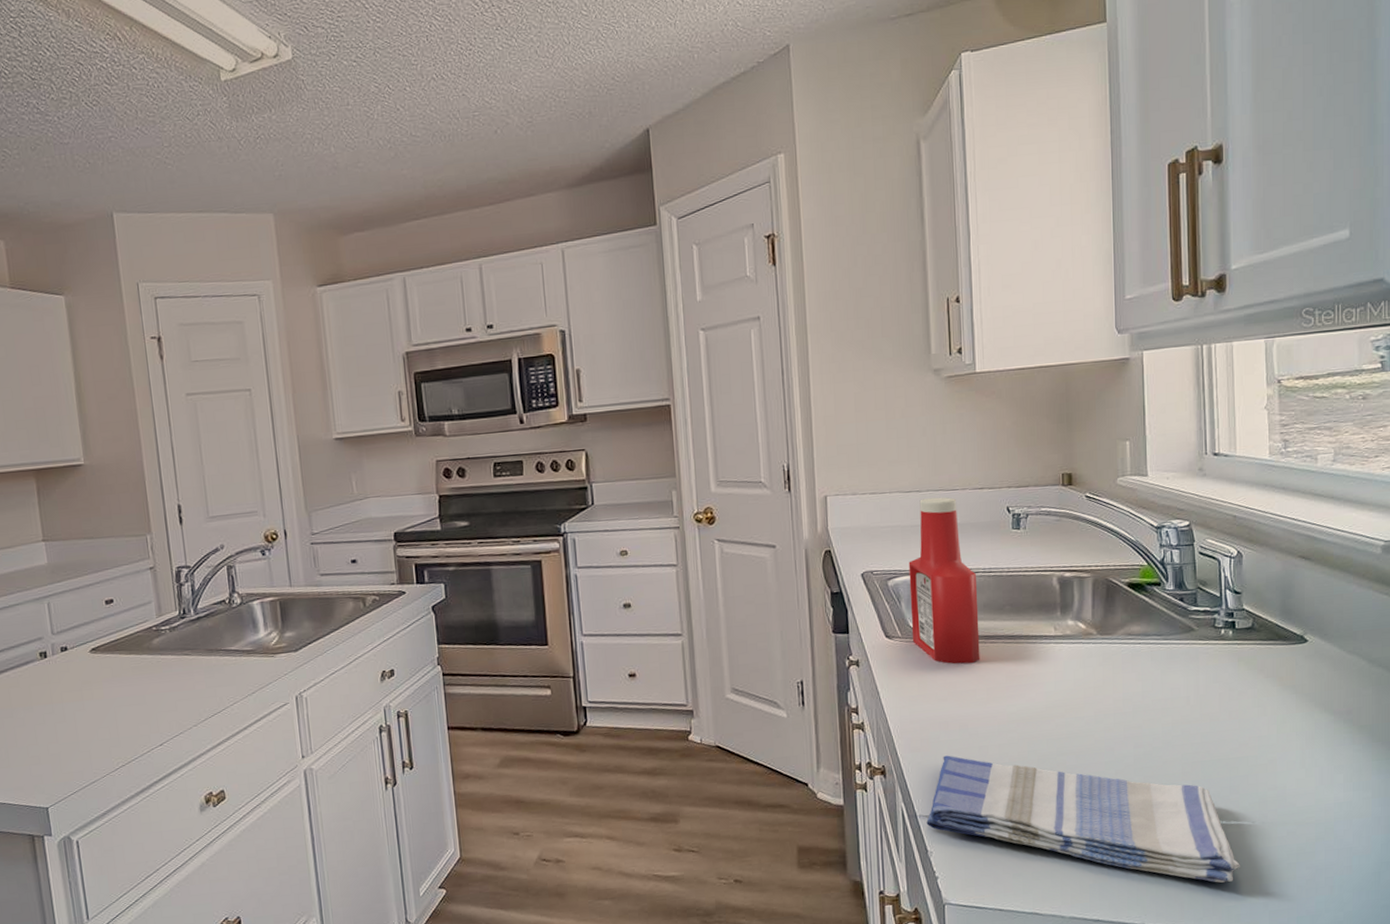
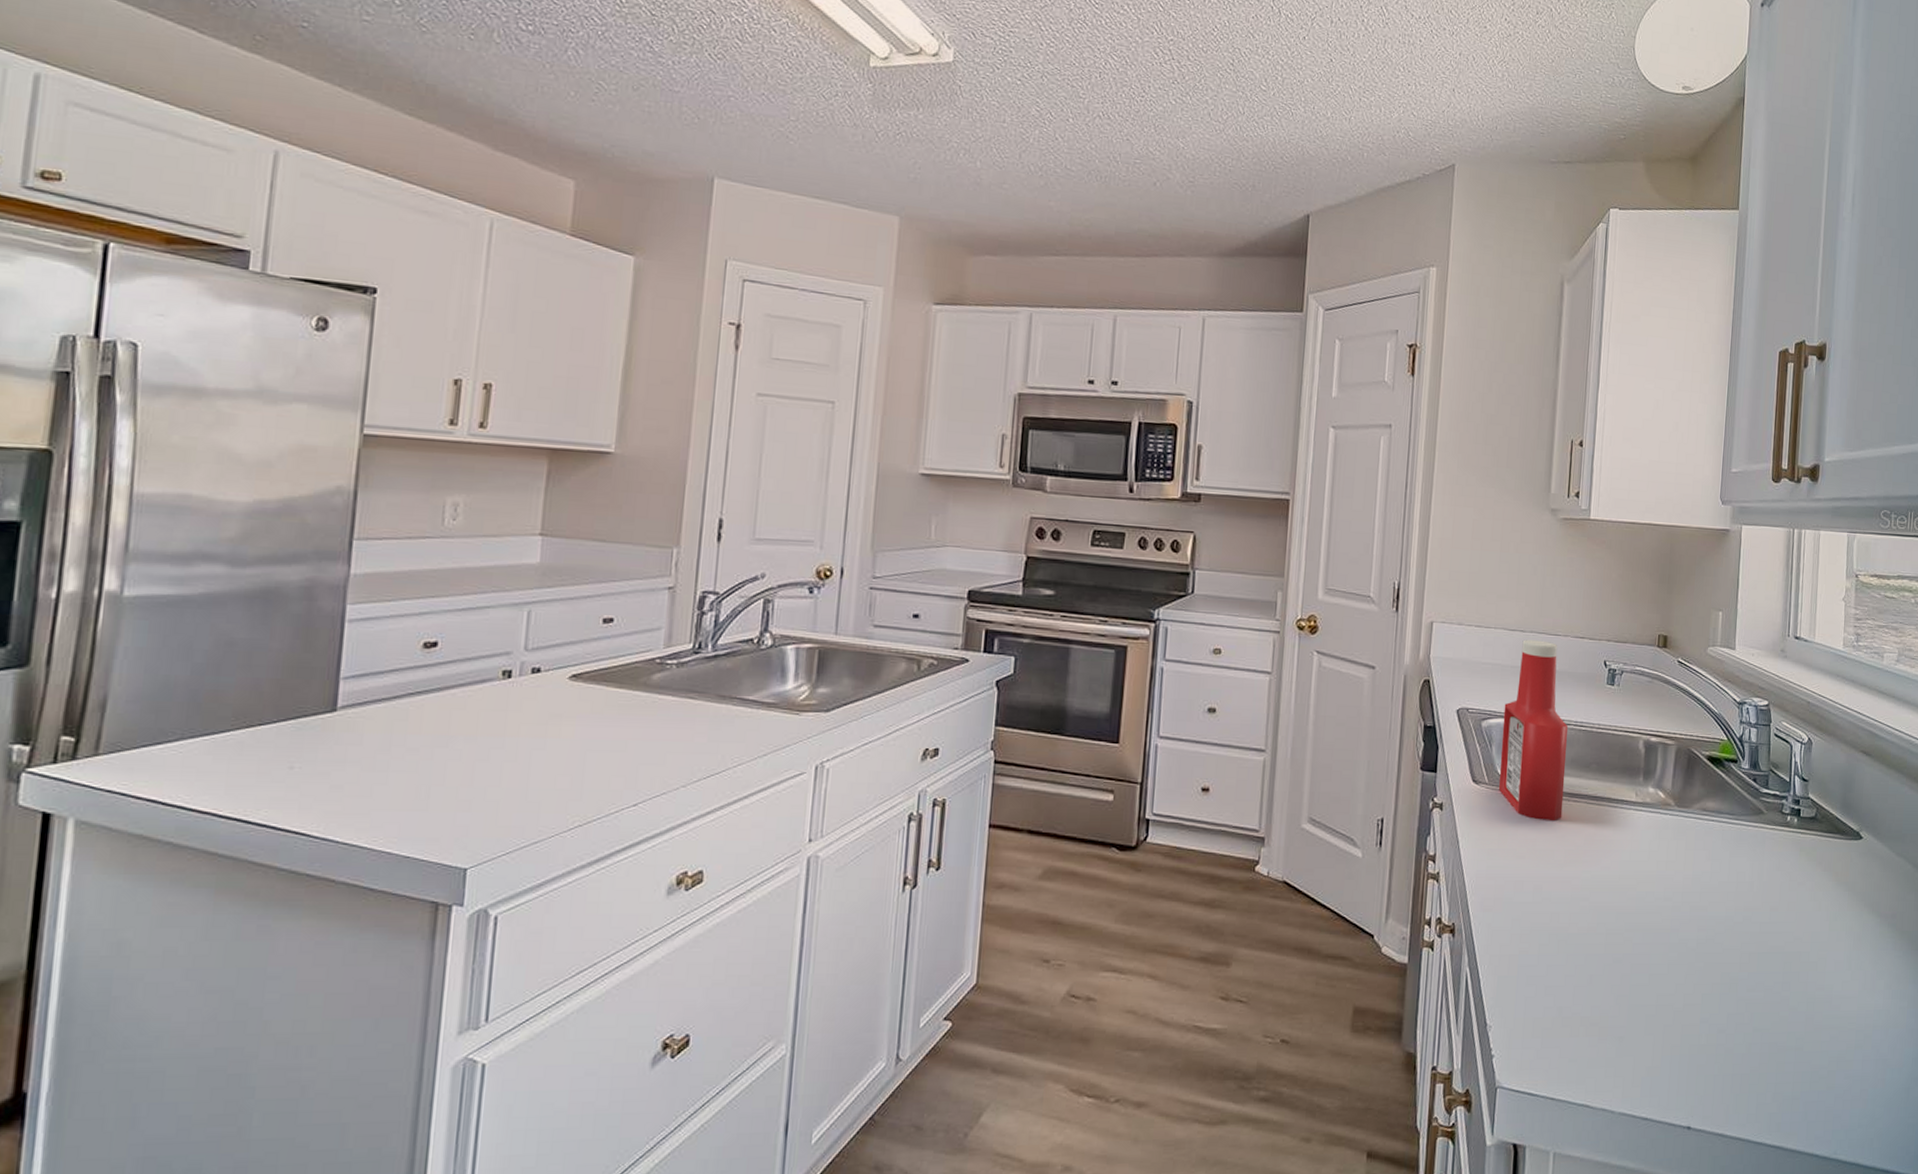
dish towel: present [926,755,1240,883] -> none [1489,919,1785,1087]

